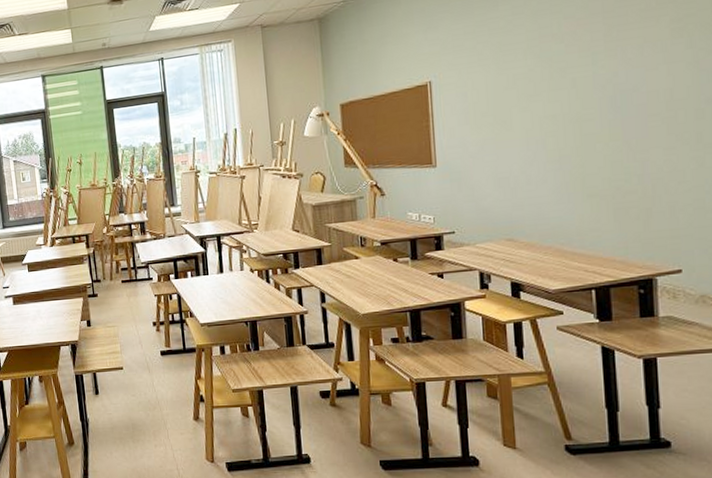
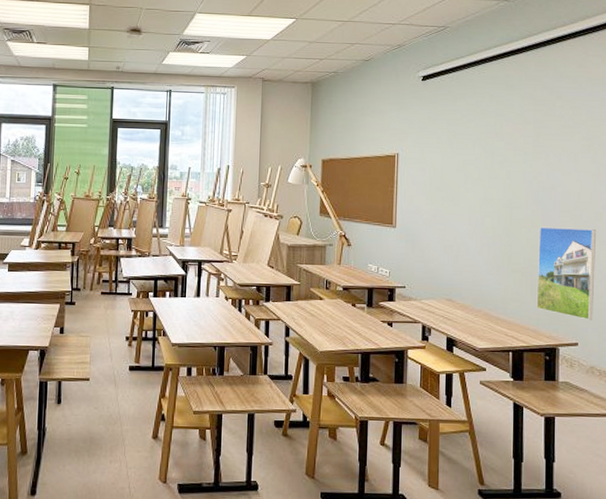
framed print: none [620,130,701,241] -> present [536,226,597,320]

